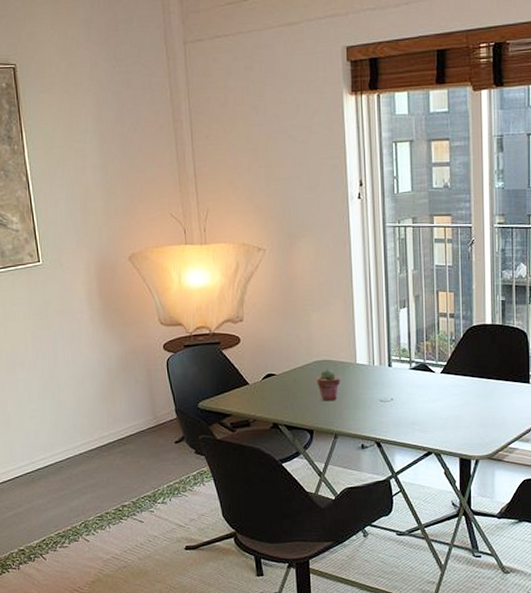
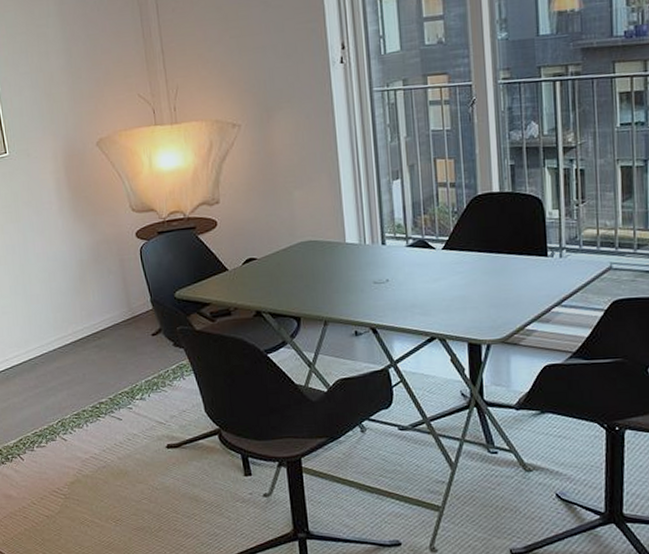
potted succulent: present [317,369,341,402] -> none [302,250,329,286]

